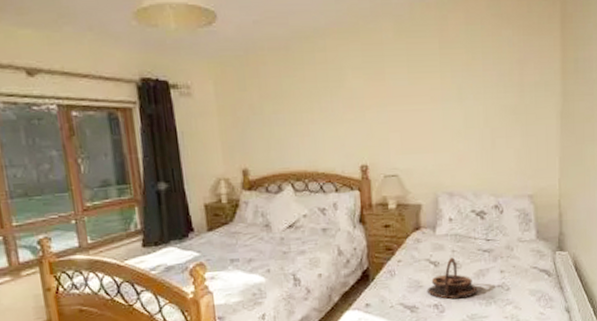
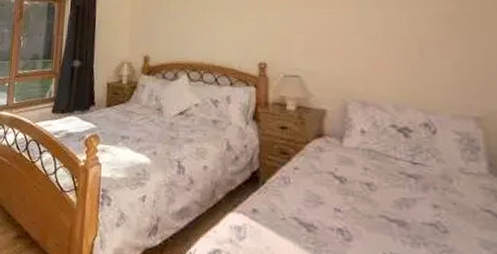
serving tray: present [427,257,478,299] -> none [329,176,399,230]

